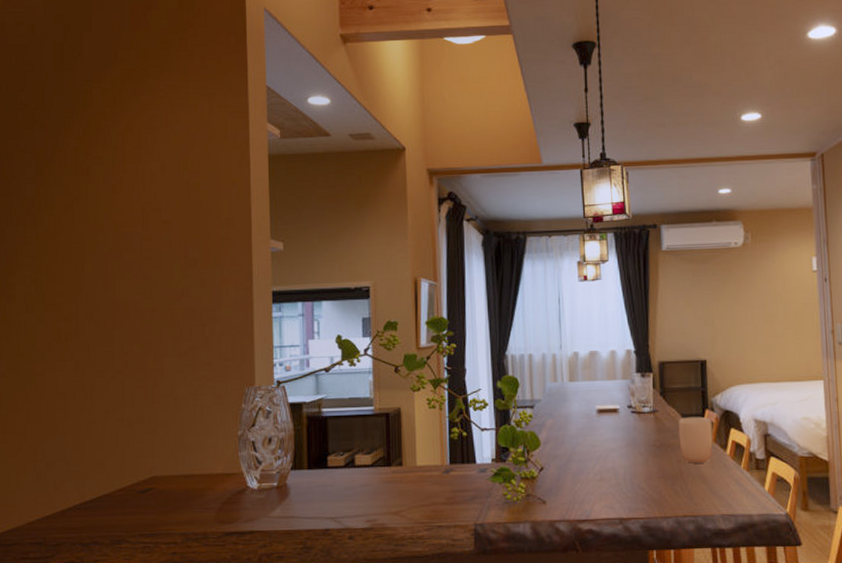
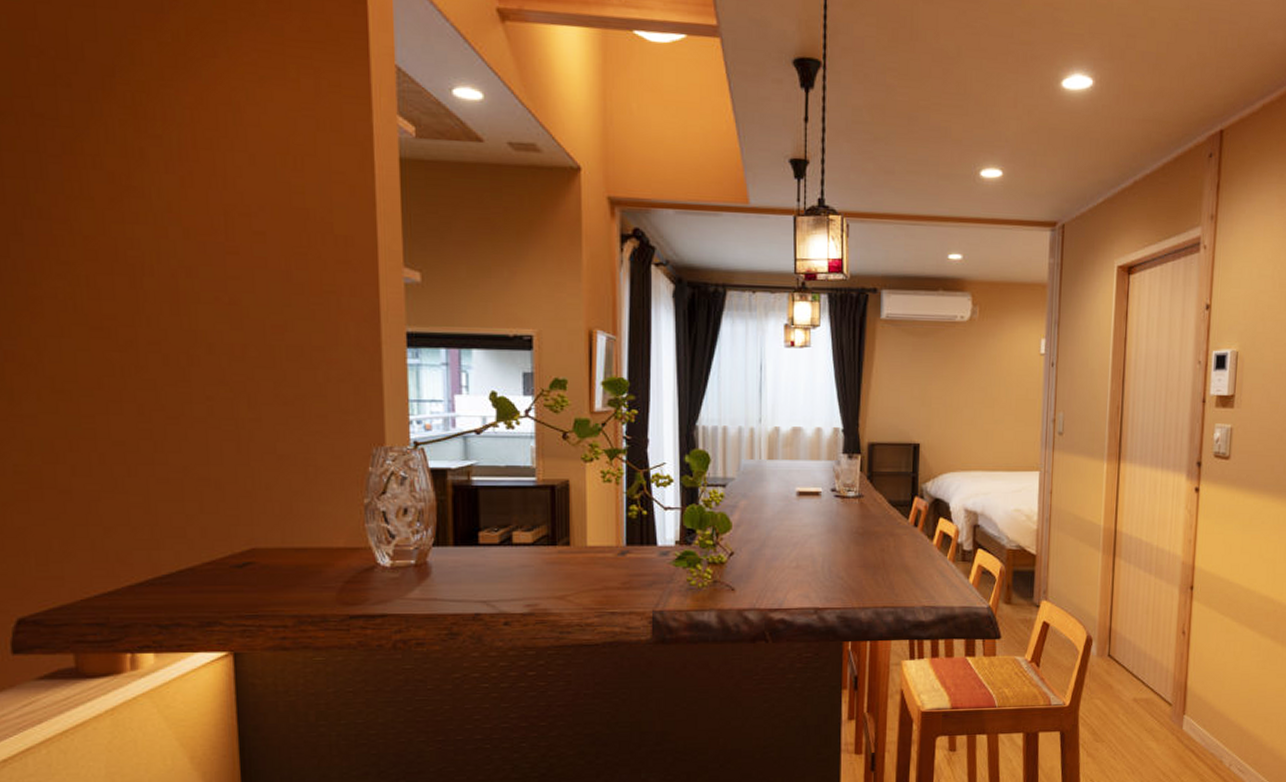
cup: present [678,416,713,464] -> none [884,504,920,553]

